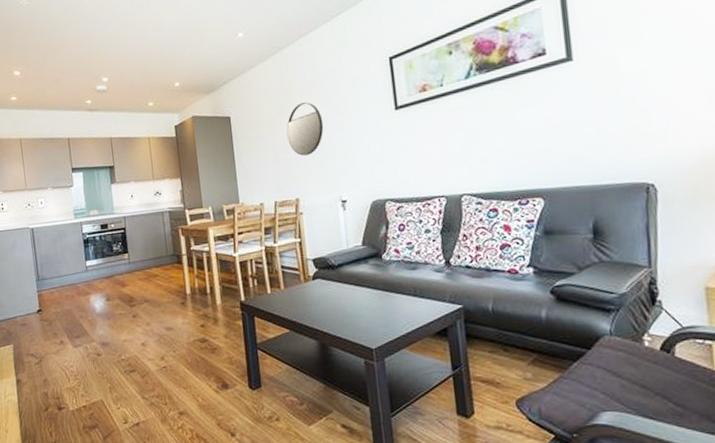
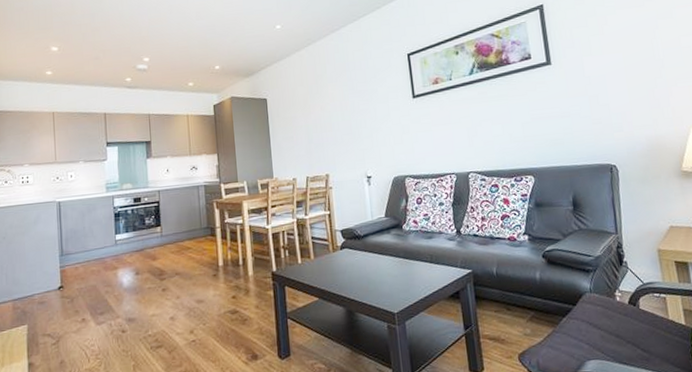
home mirror: present [286,102,324,156] -> none [318,88,352,136]

